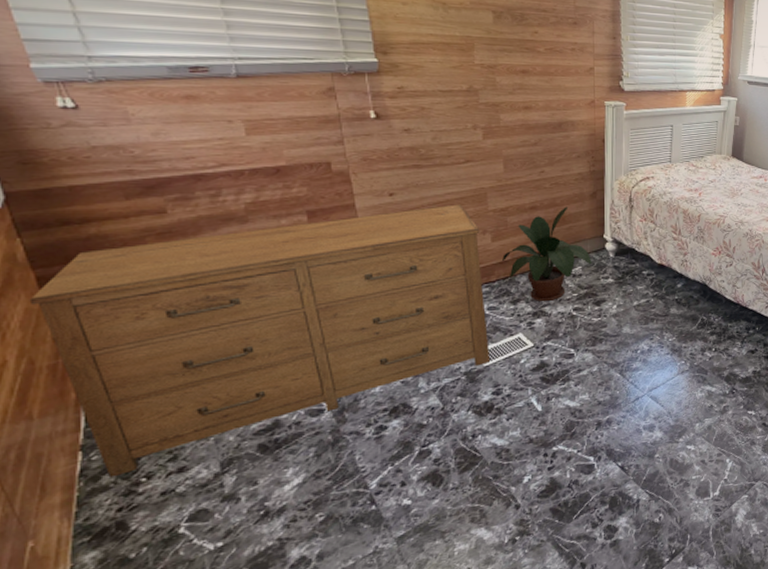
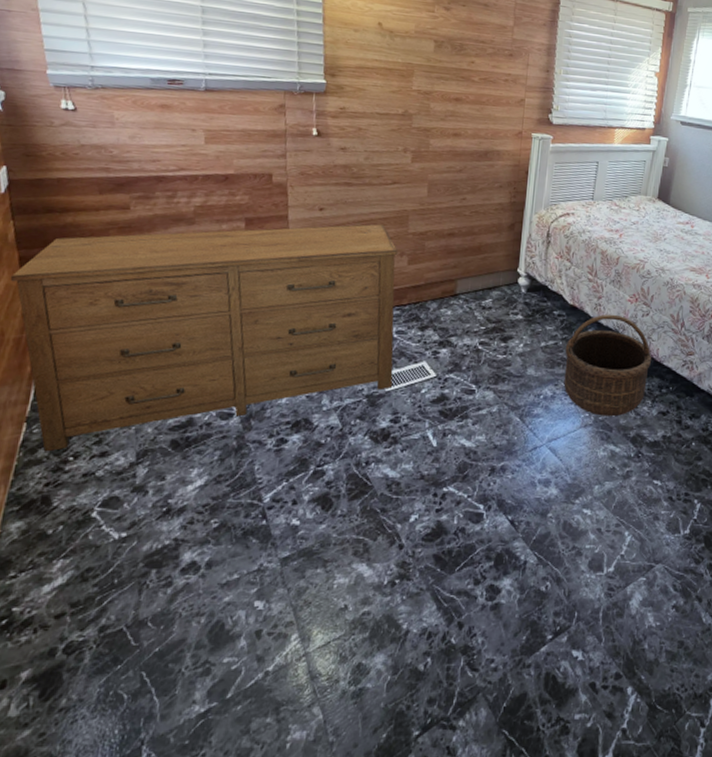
potted plant: present [502,206,592,302] -> none [416,236,503,332]
basket: none [657,268,738,362] -> present [563,314,652,417]

